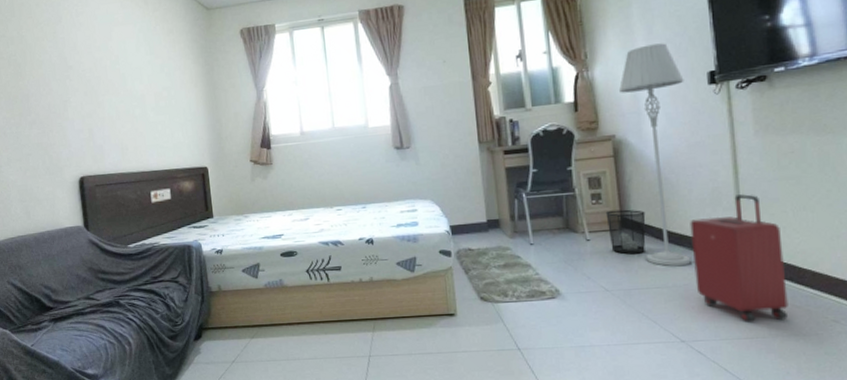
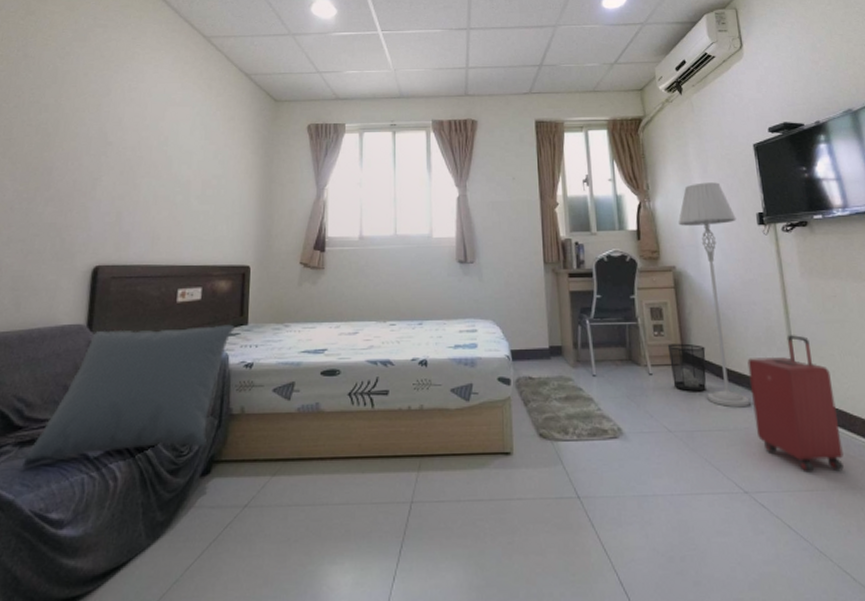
cushion: none [59,218,203,338] -> present [22,324,235,468]

